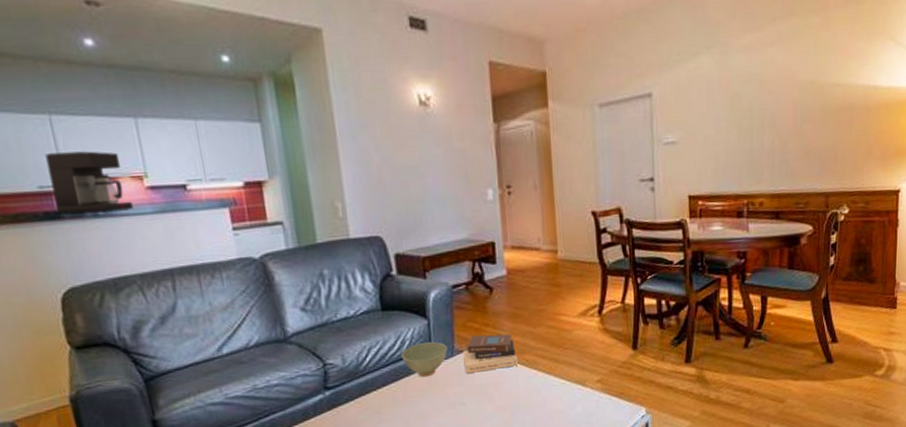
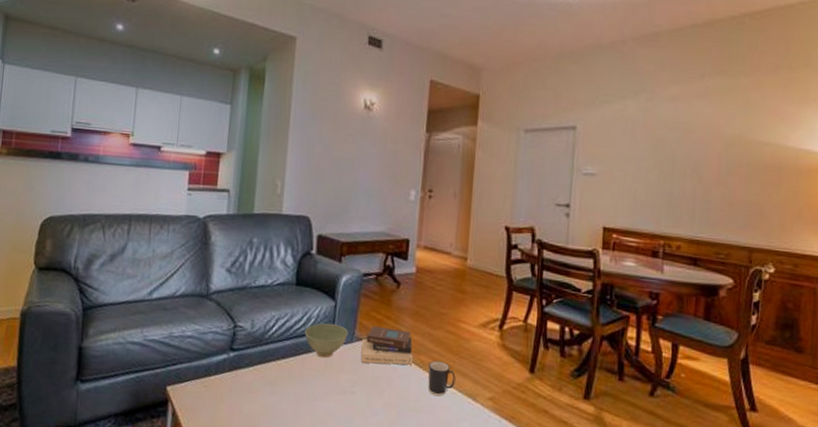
coffee maker: present [45,151,134,215] -> none [58,106,117,160]
mug: none [534,356,563,390] -> present [427,360,456,397]

